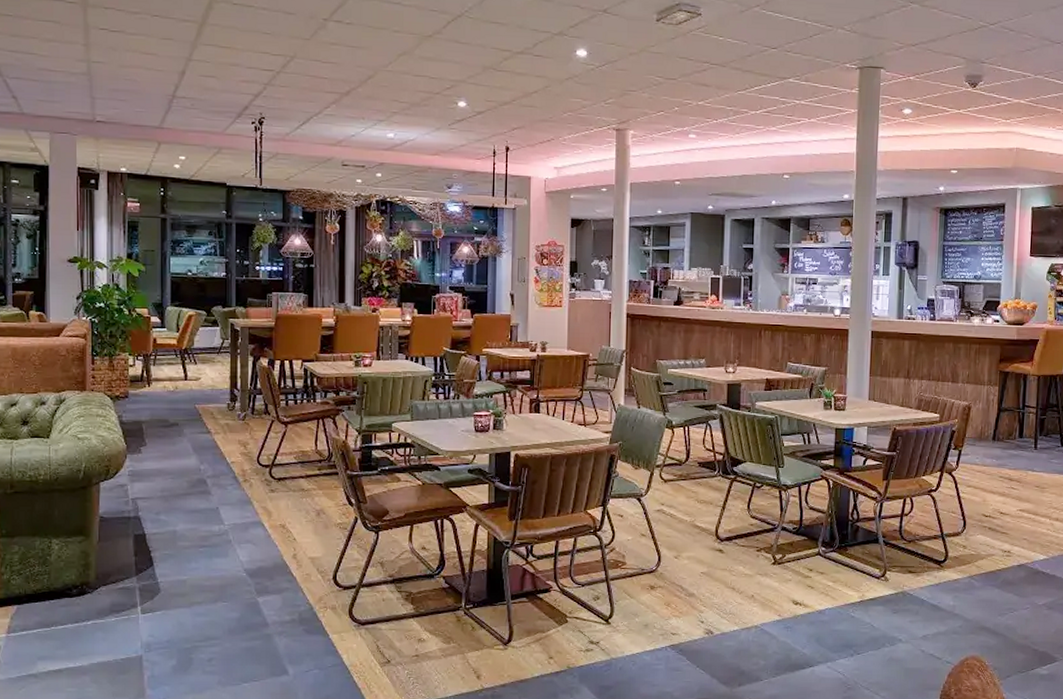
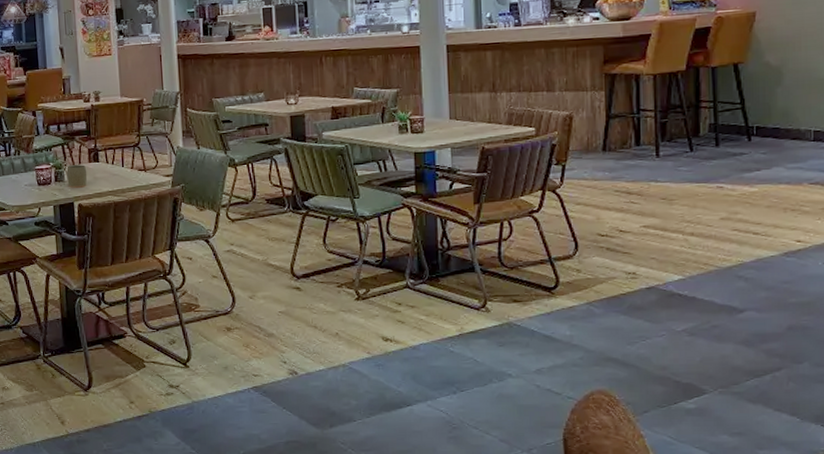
mug: none [506,414,527,438] -> present [66,165,88,188]

